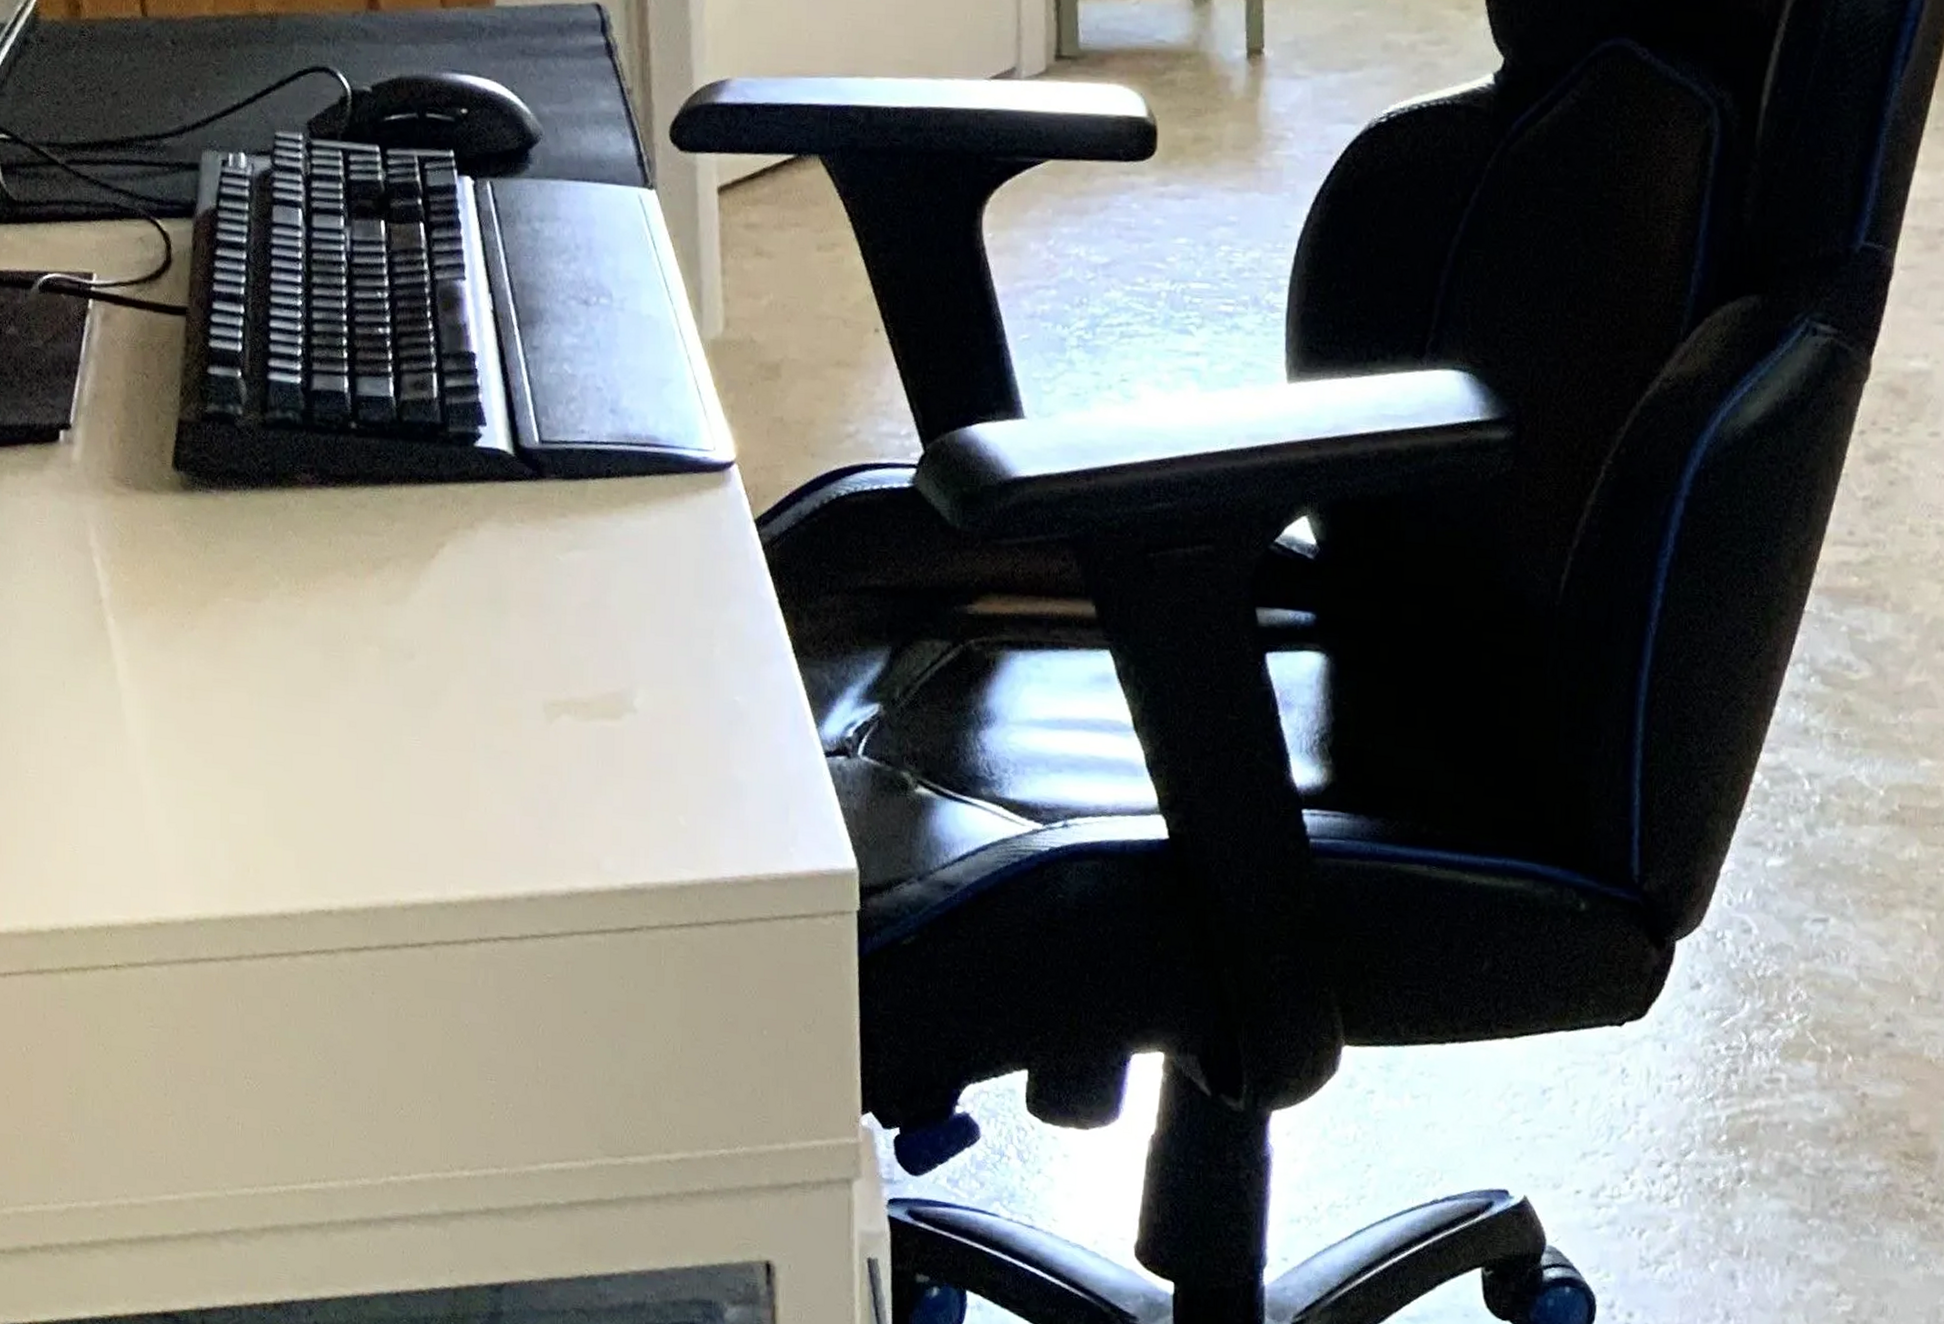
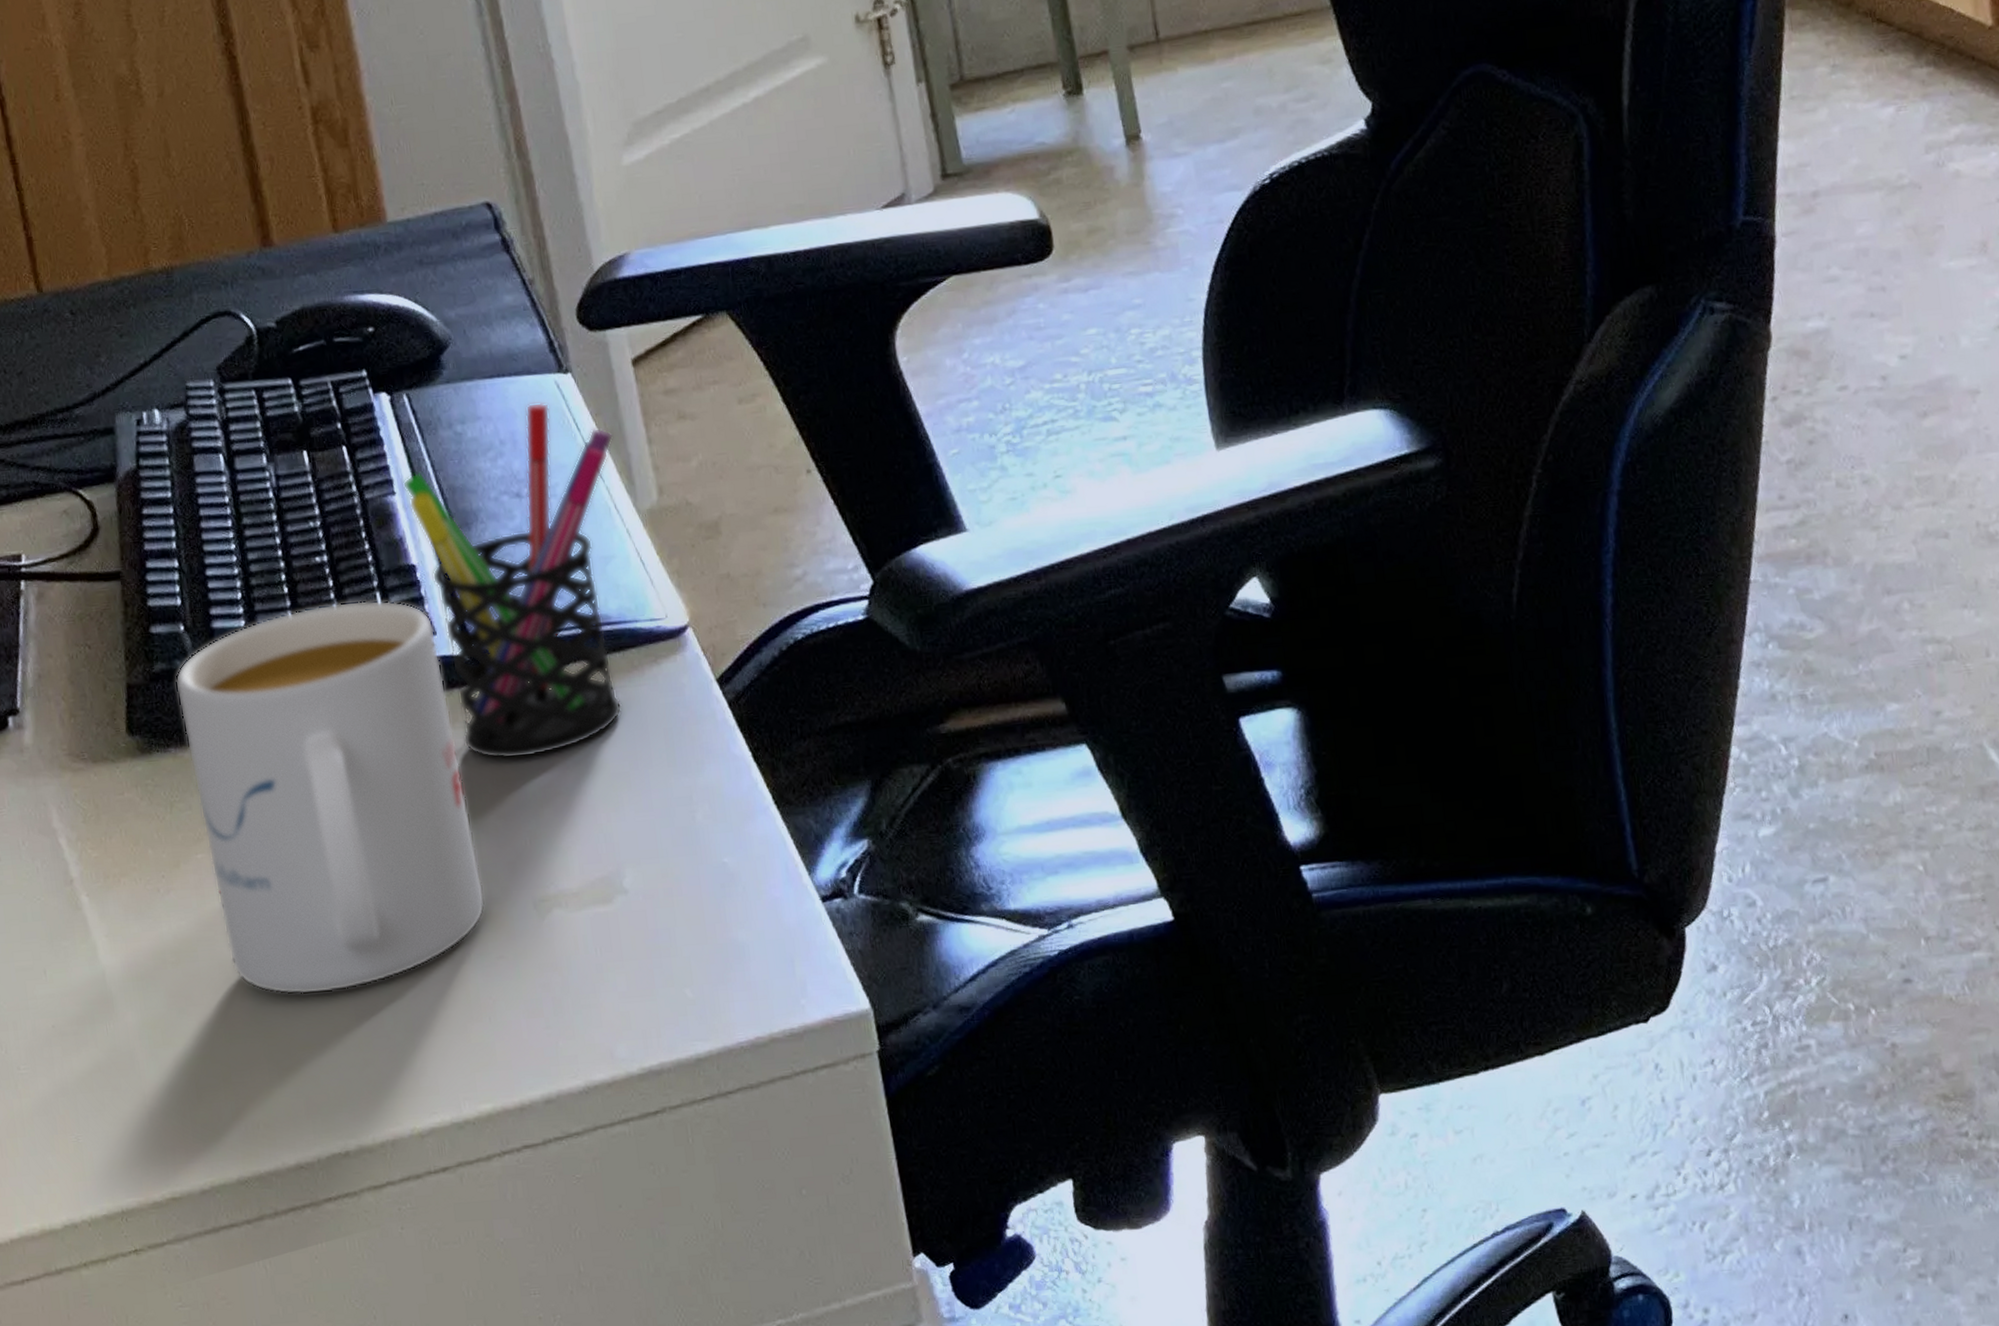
mug: none [225,376,498,756] -> present [175,600,486,995]
pen holder: none [475,212,689,563] -> present [403,402,622,760]

